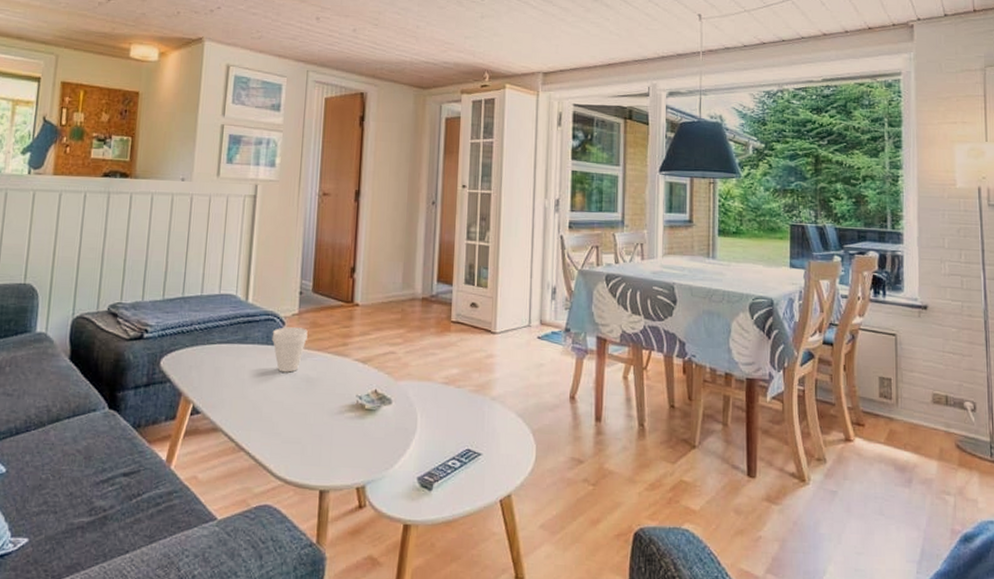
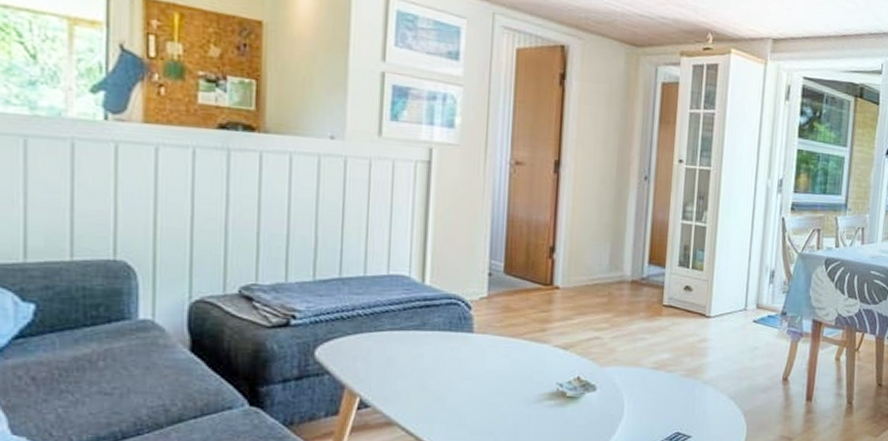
cup: present [272,327,308,373] -> none [455,312,499,361]

